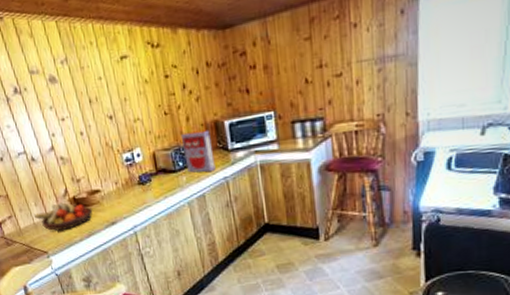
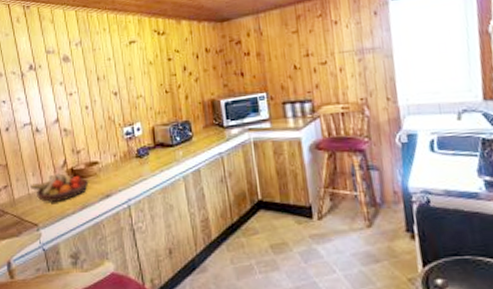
cereal box: present [180,130,216,173] -> none [179,107,211,148]

